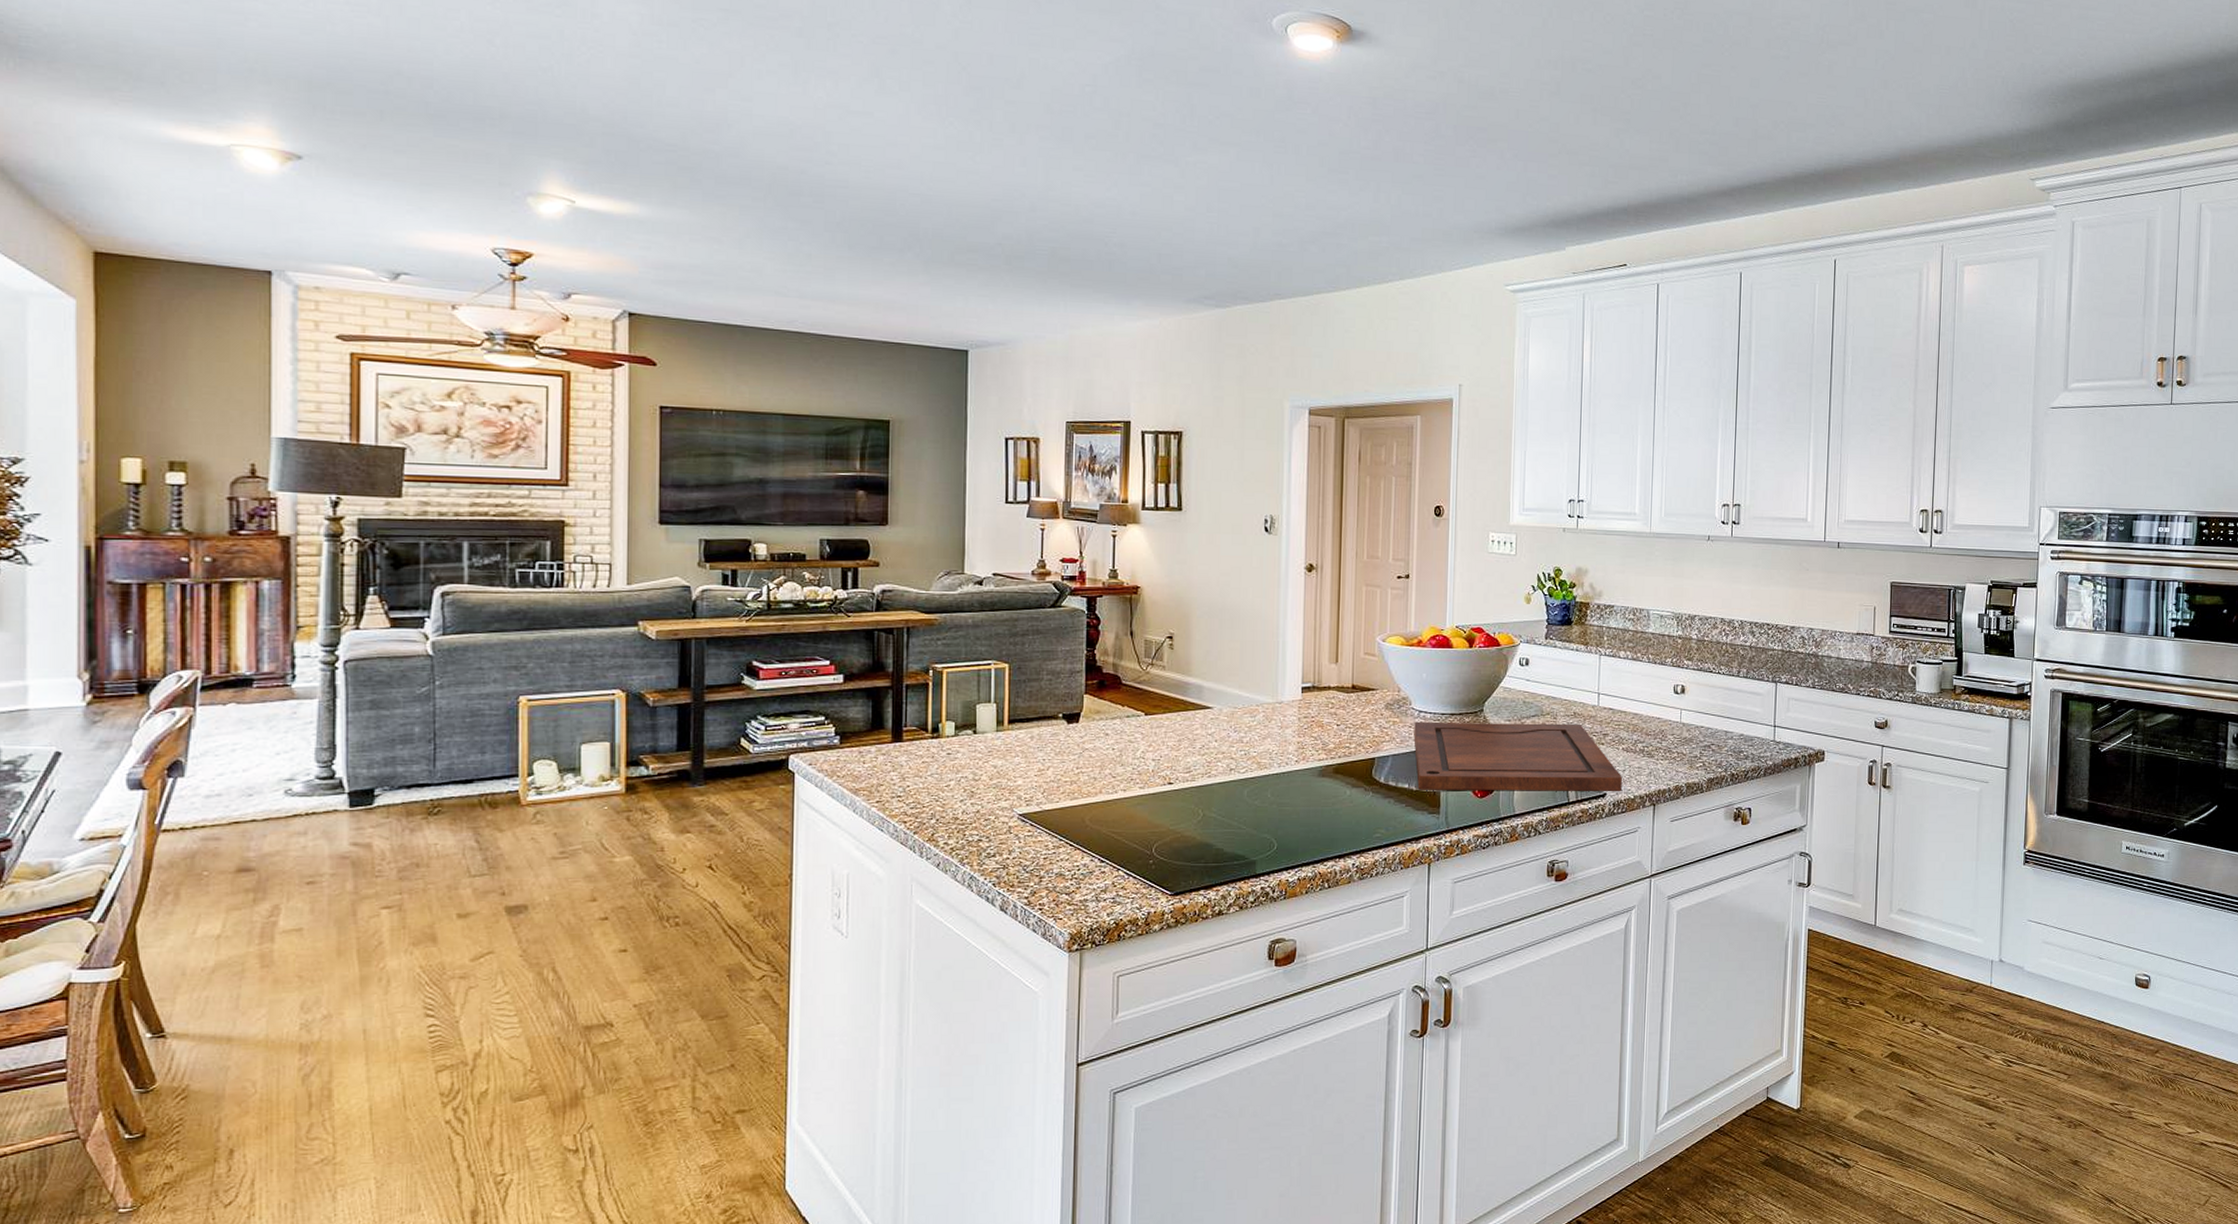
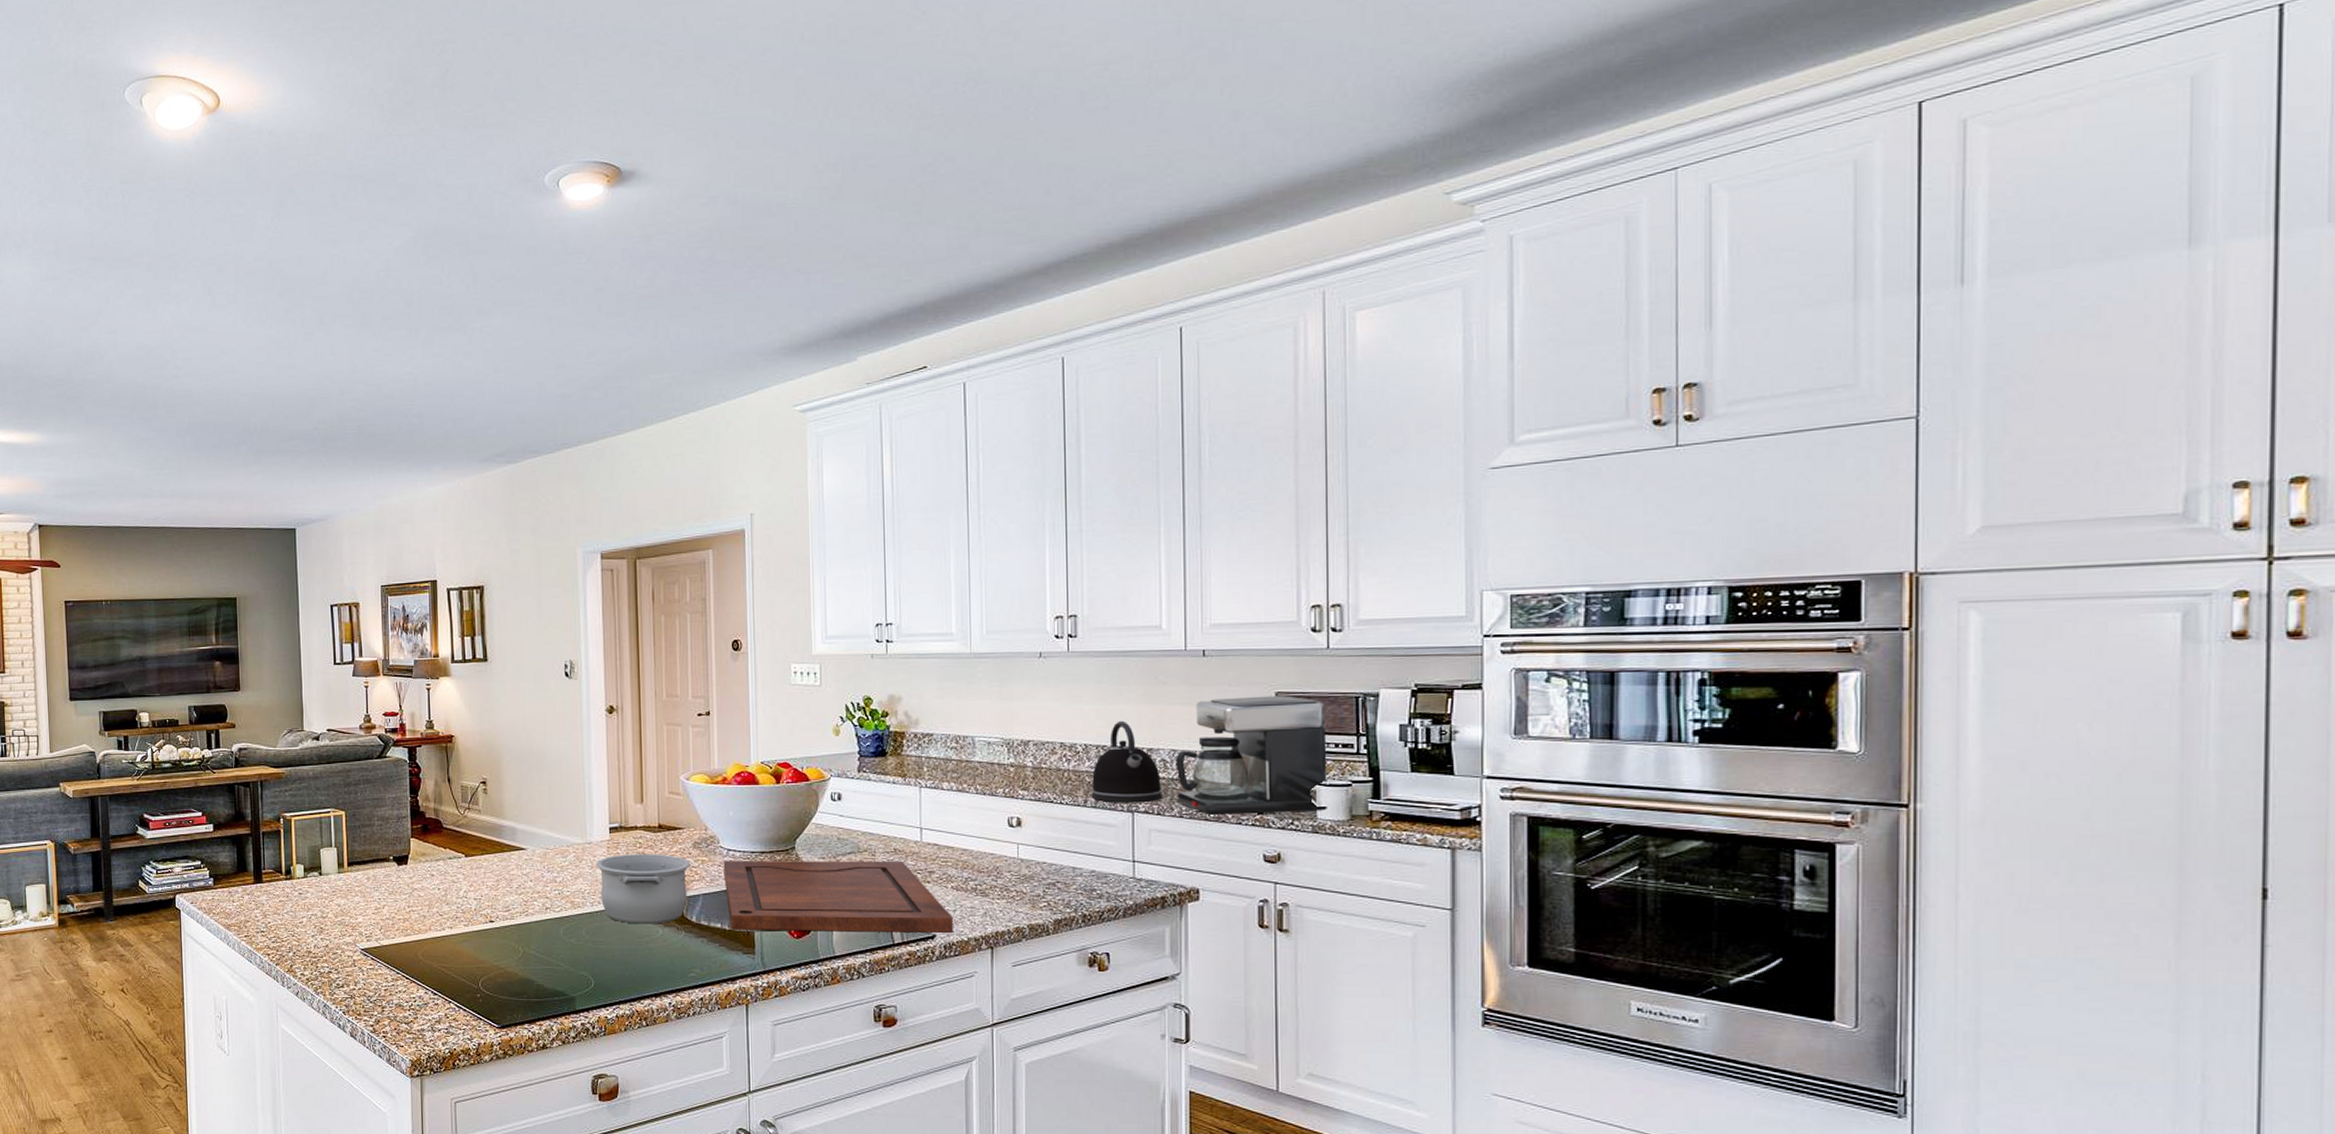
cooking pot: none [1285,714,1383,785] -> present [595,854,691,924]
kettle: none [1743,601,1802,675] -> present [1091,720,1164,803]
coffee maker: none [1812,584,1926,687] -> present [1176,695,1327,816]

